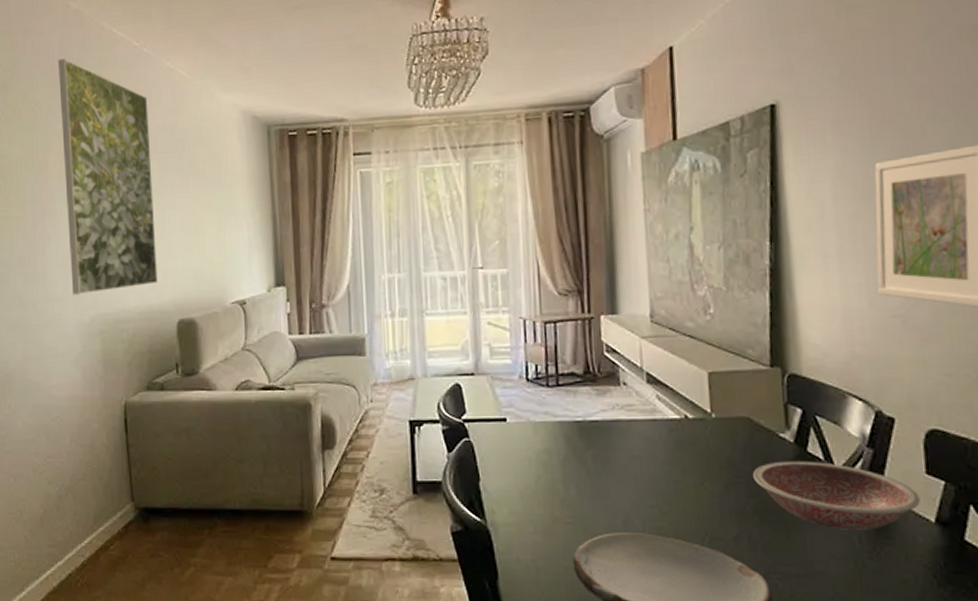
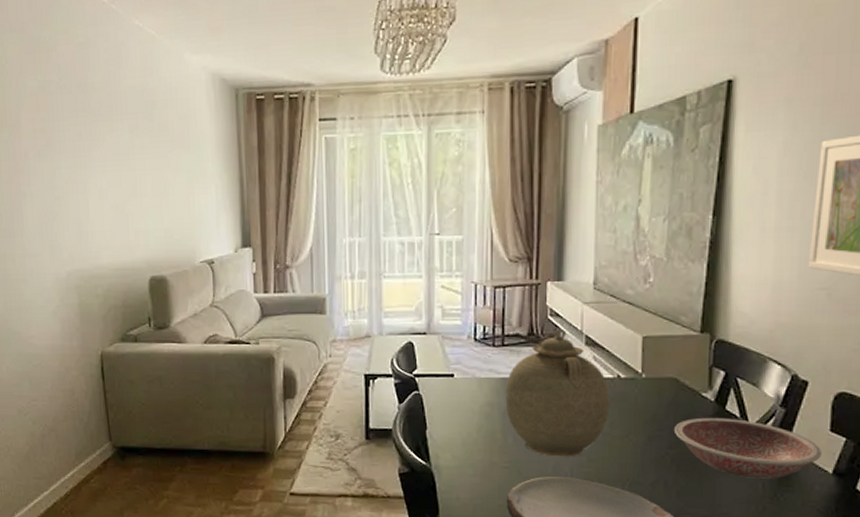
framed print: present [58,58,158,295] -> none [27,14,130,251]
teapot: none [563,365,680,510] -> present [505,328,611,457]

